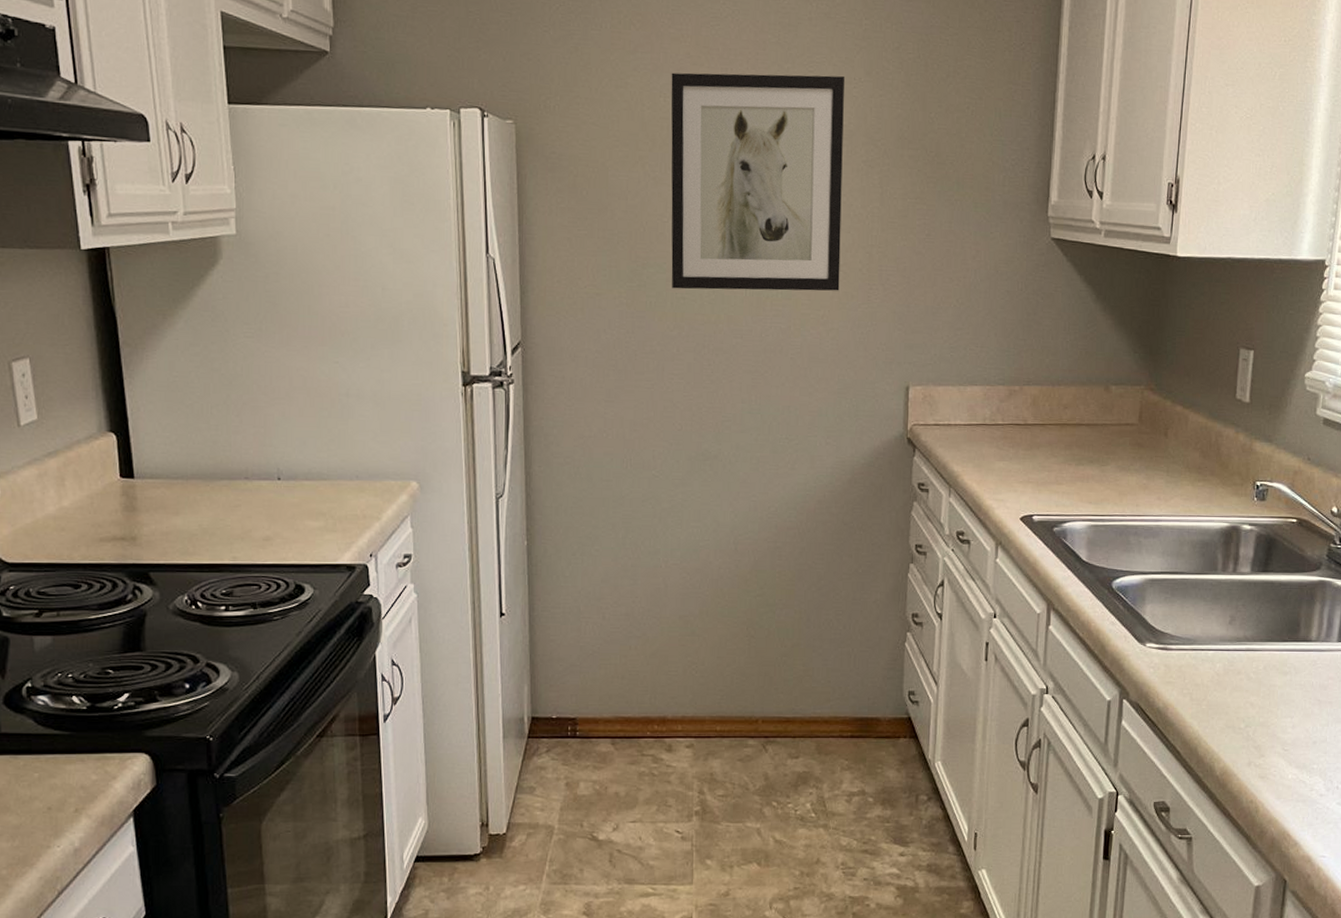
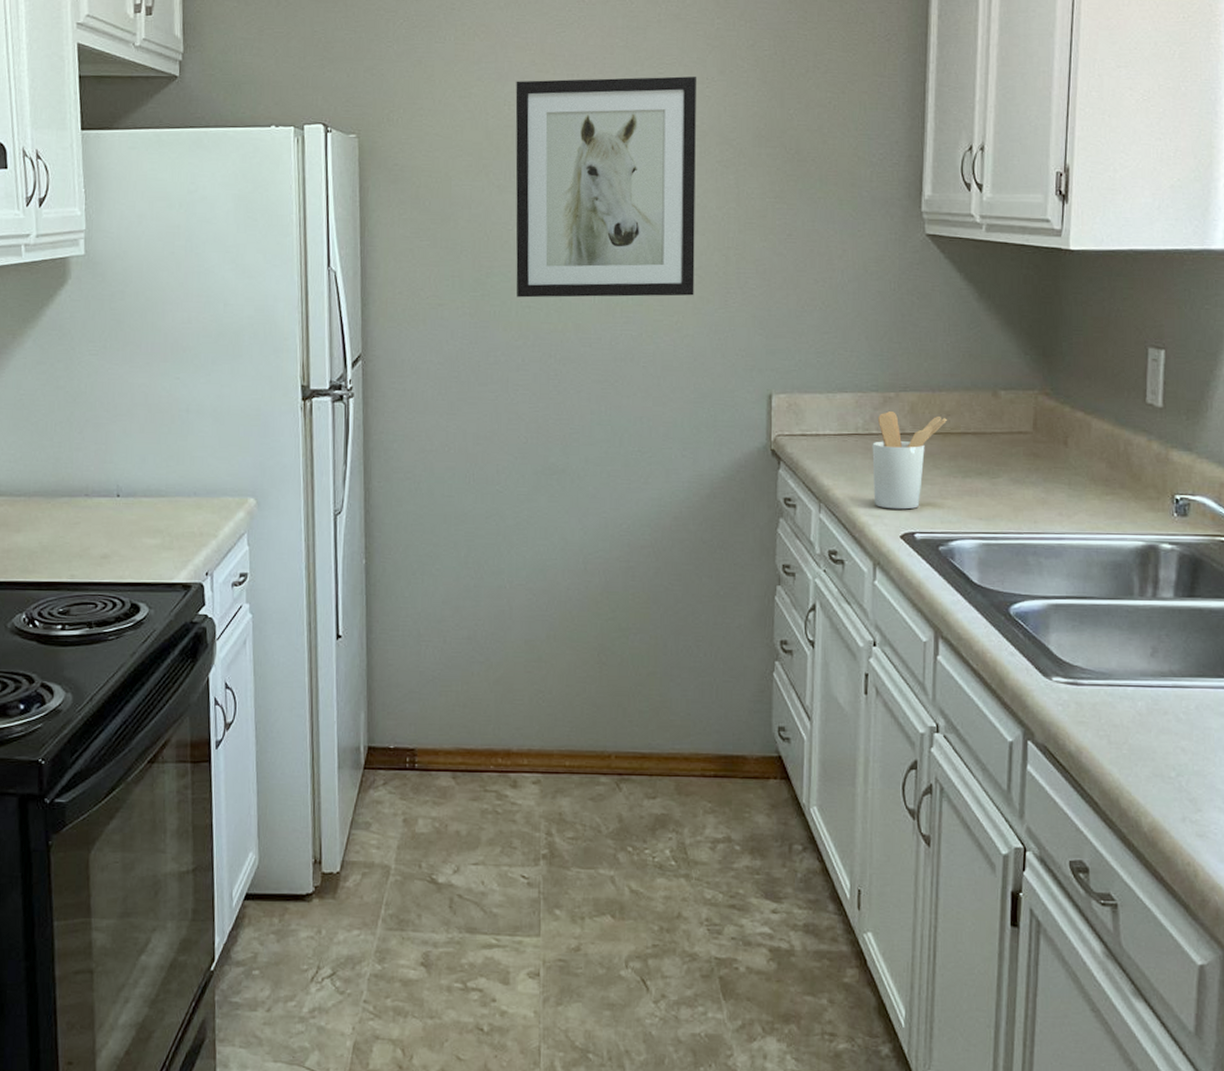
utensil holder: none [997,404,1065,494] -> present [872,411,948,510]

